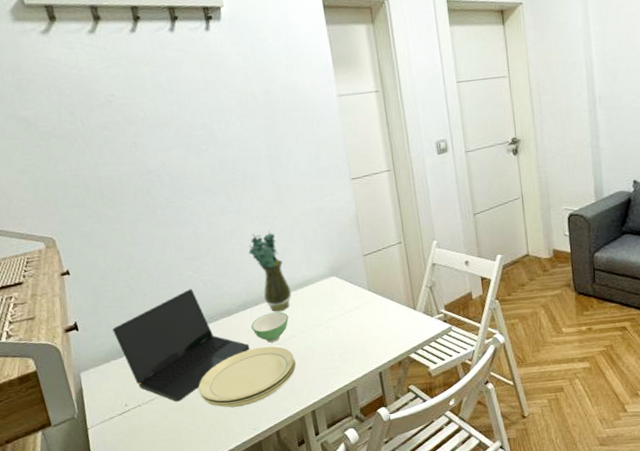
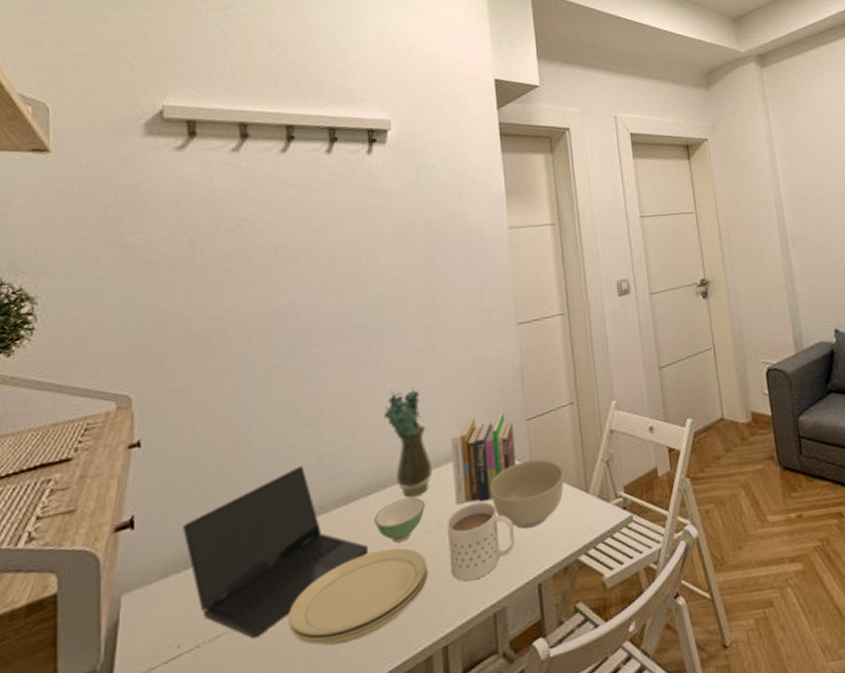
books: none [303,249,357,317] -> present [450,412,516,504]
mug: none [306,315,360,370] -> present [446,502,515,582]
bowl: none [337,285,396,335] -> present [489,459,564,529]

